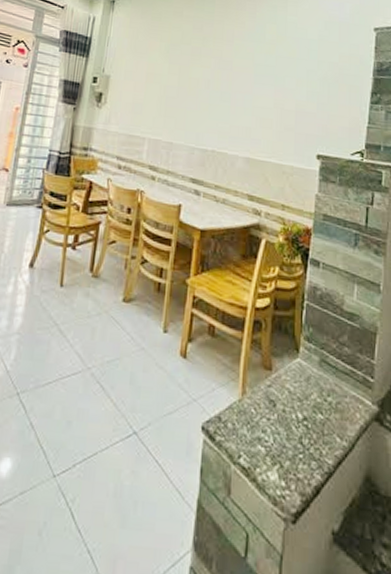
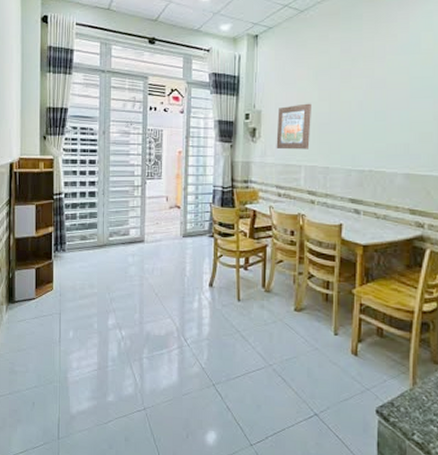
wall art: none [121,74,161,122] -> present [276,103,311,150]

